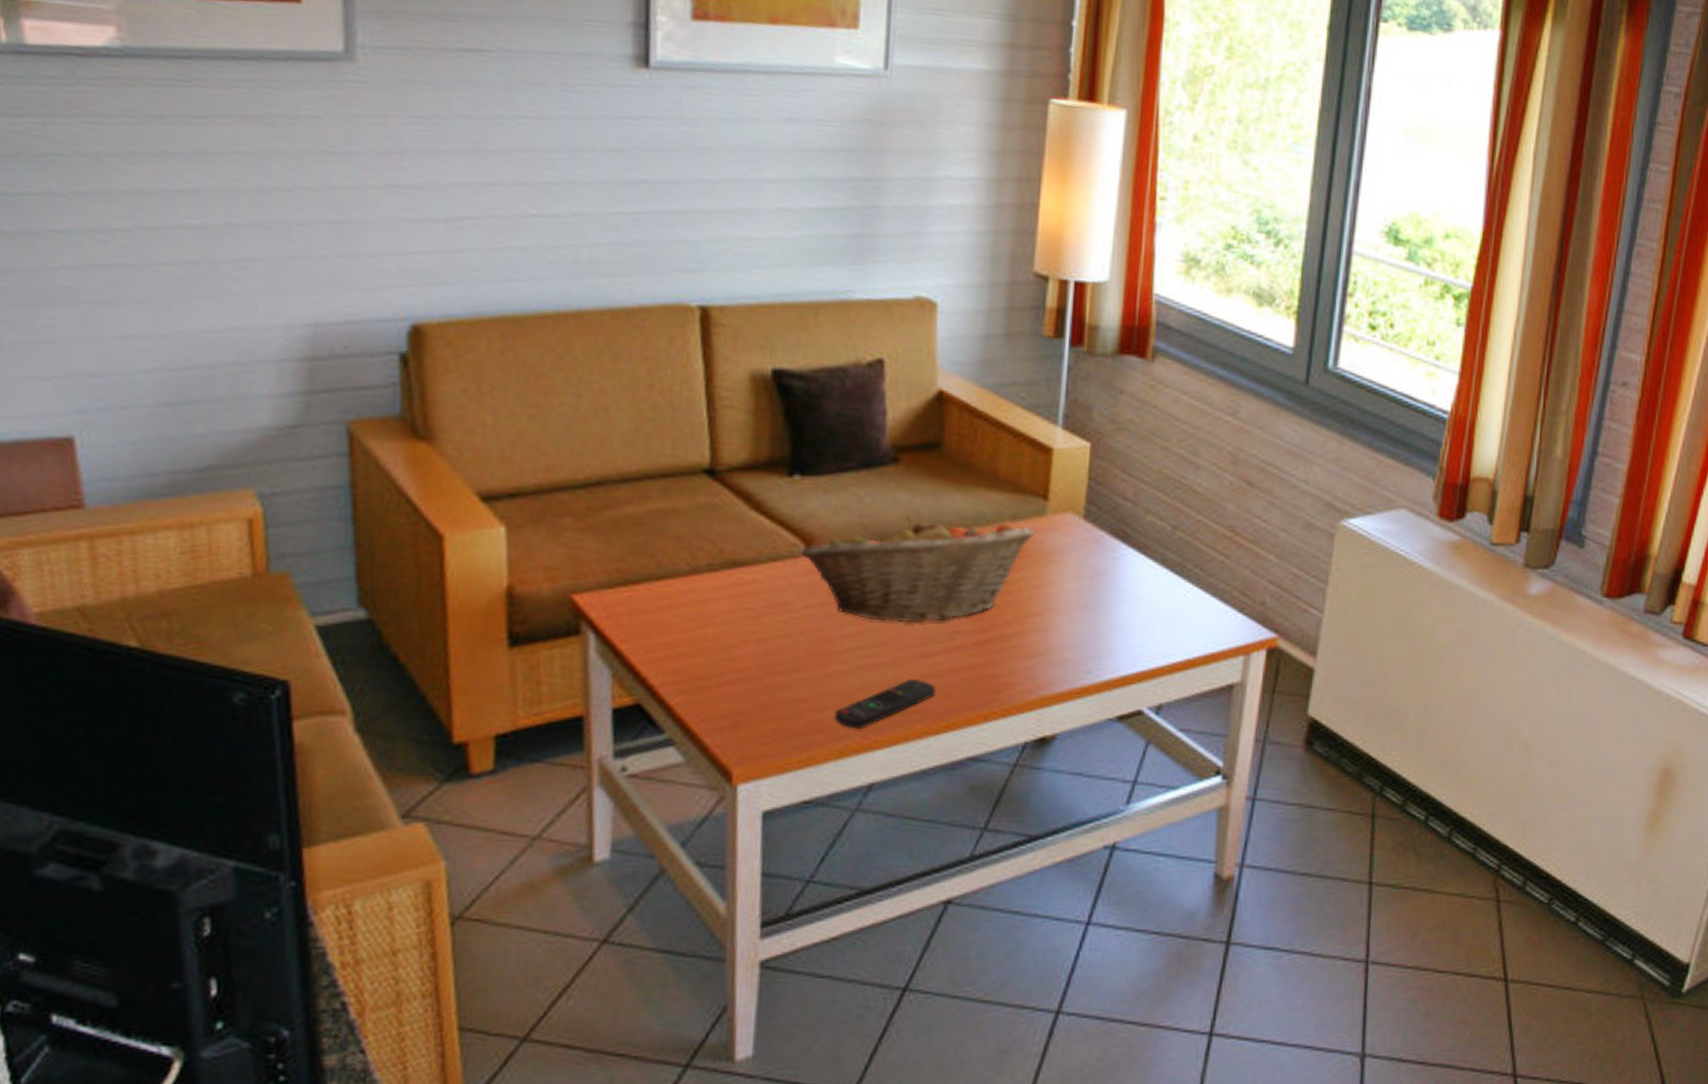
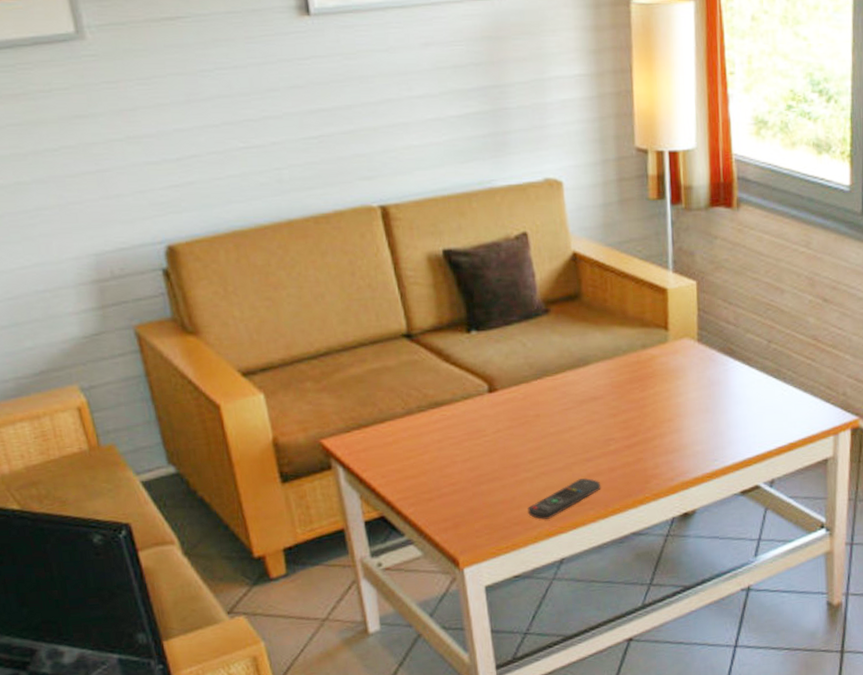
fruit basket: present [802,516,1034,624] -> none [486,350,661,437]

